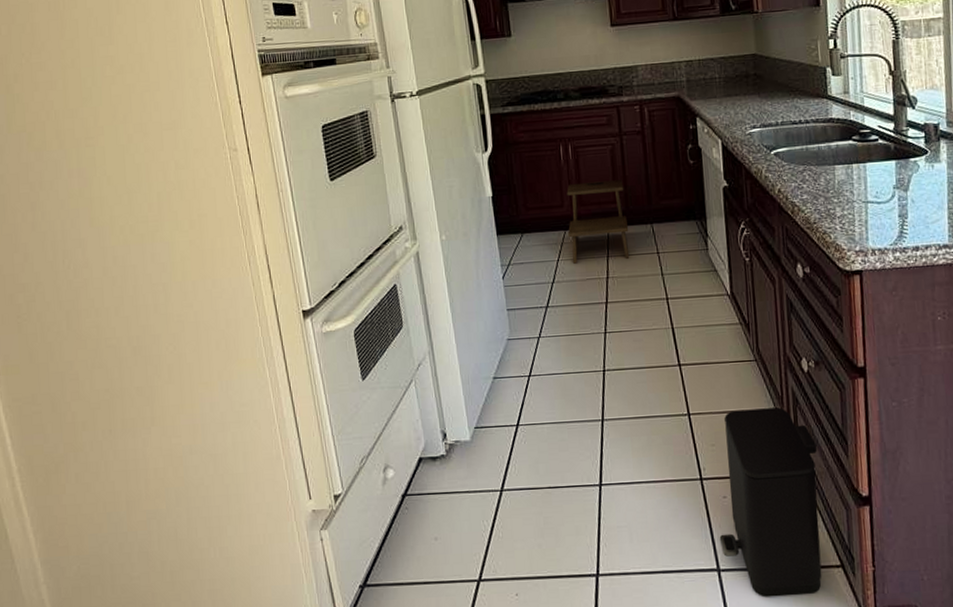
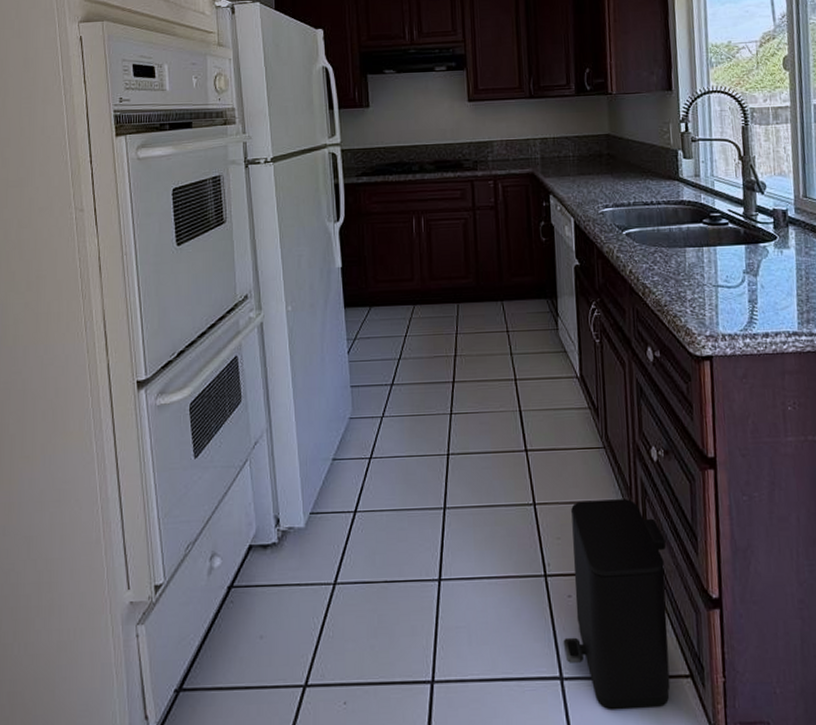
step stool: present [566,180,630,264] -> none [416,255,479,340]

